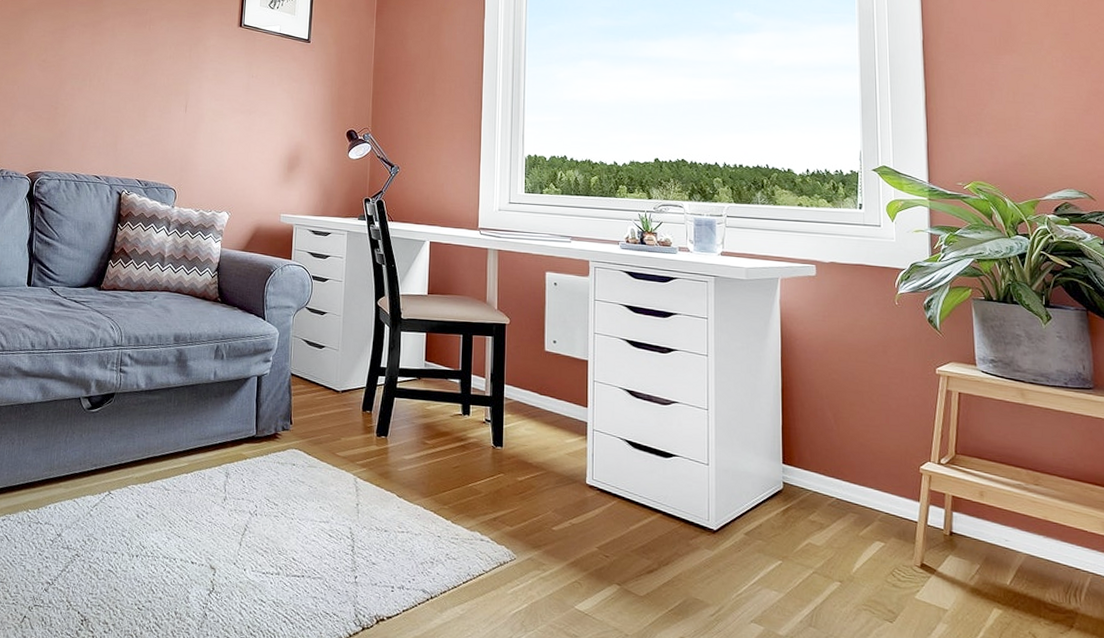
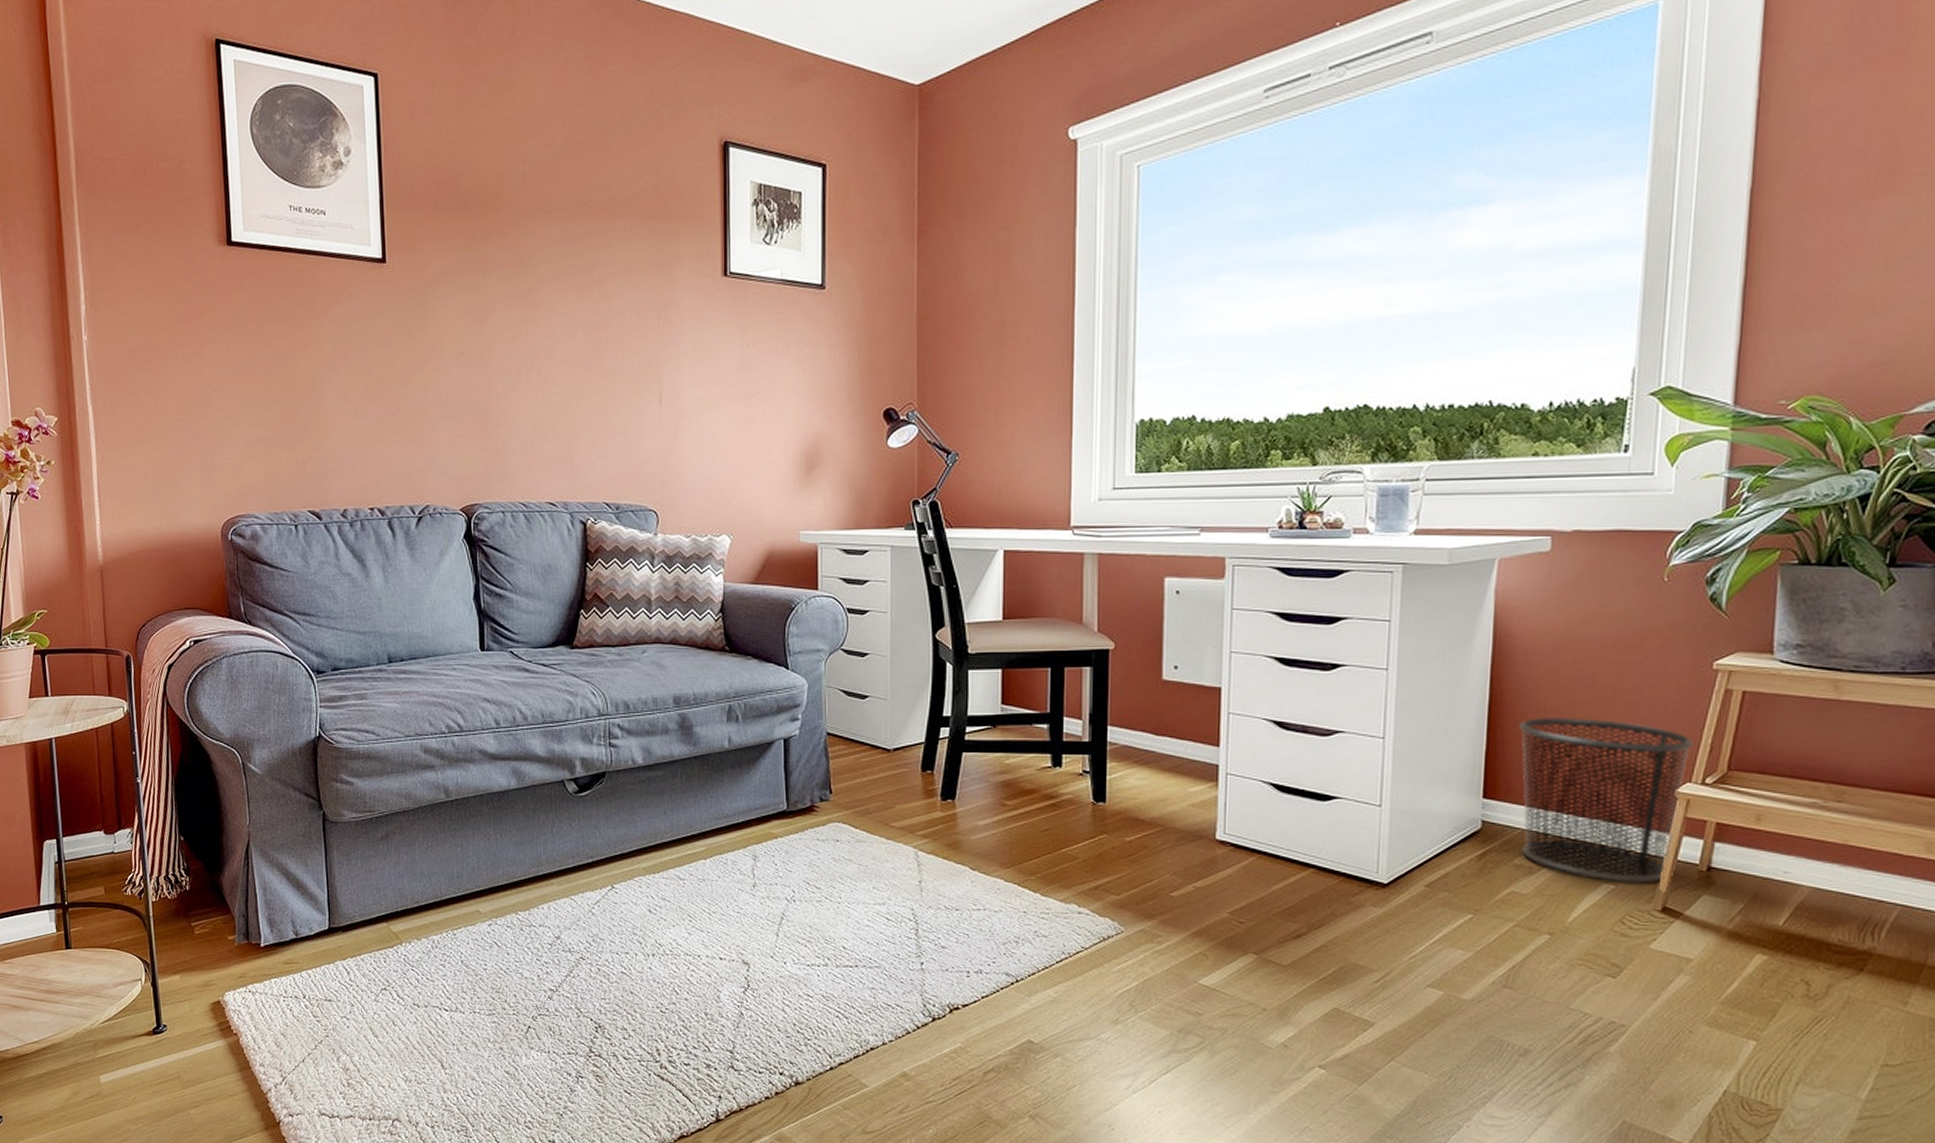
waste bin: none [804,402,930,542] -> present [1518,718,1695,883]

